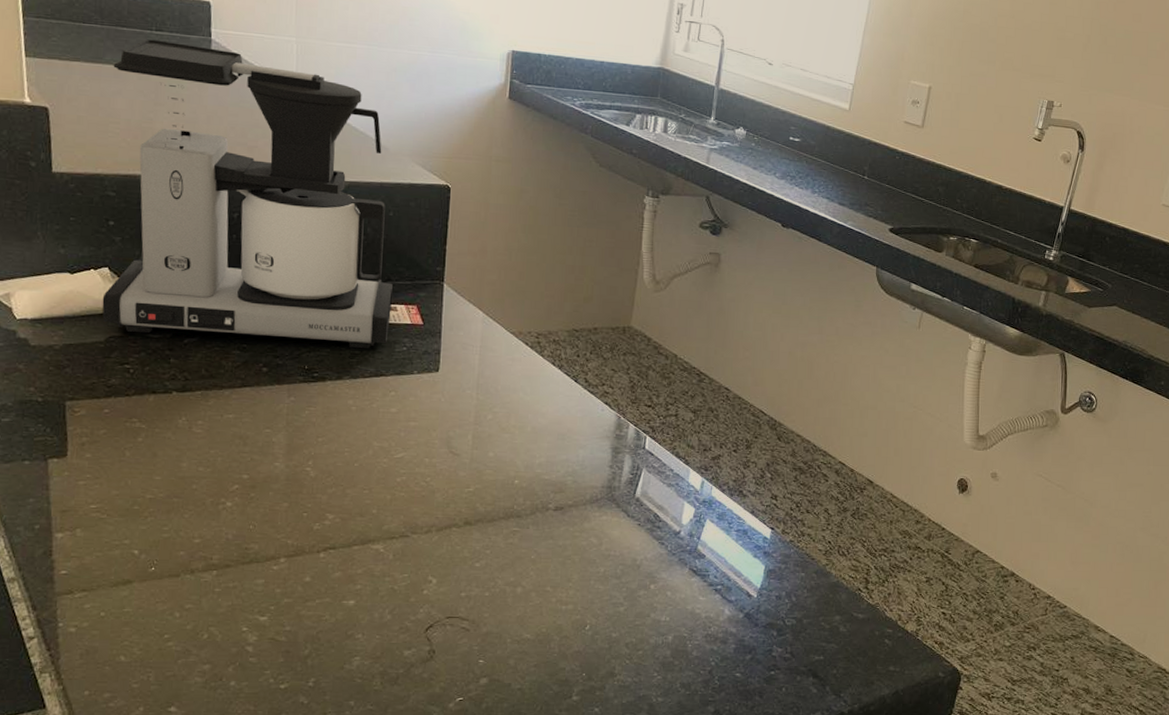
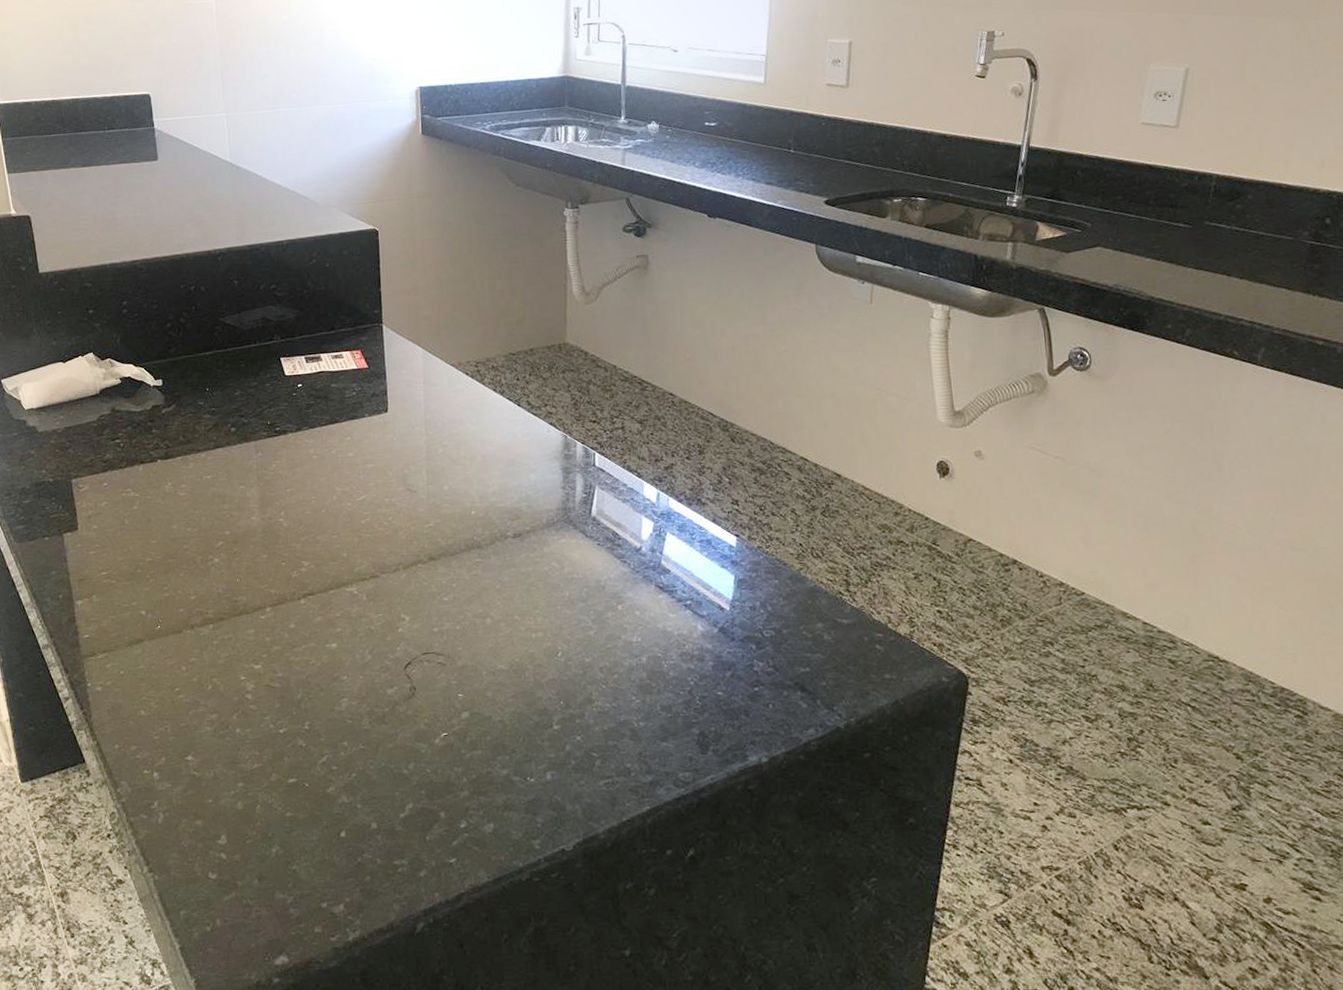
coffee maker: present [102,39,393,349] -> none [77,136,338,409]

